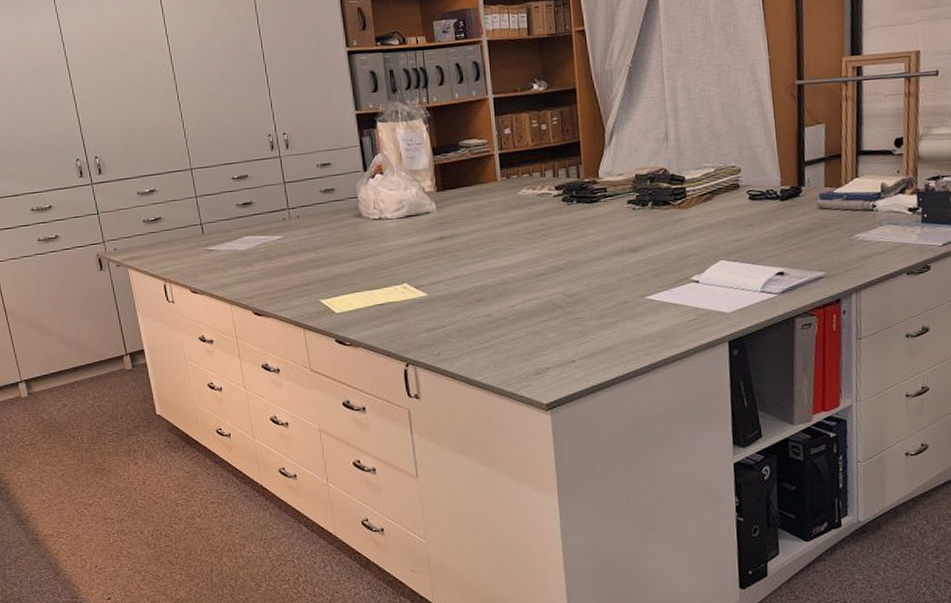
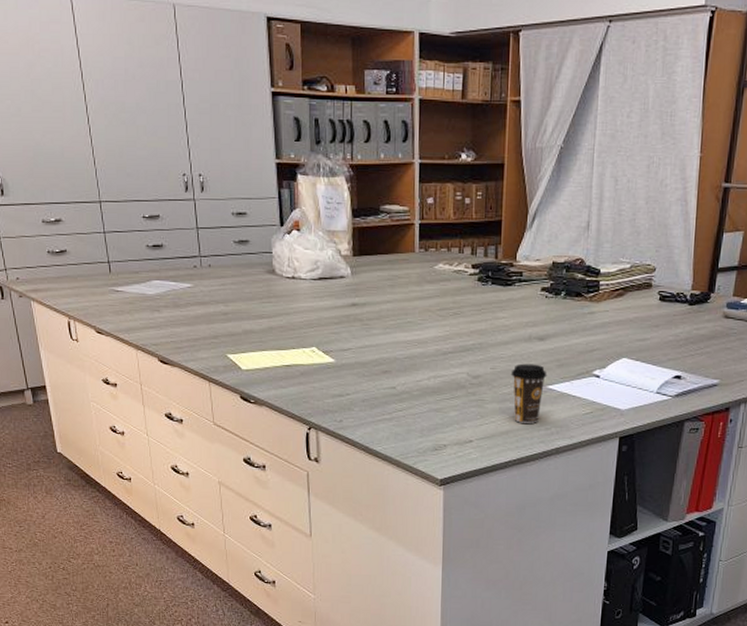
coffee cup: none [606,276,645,337] -> present [511,363,547,423]

